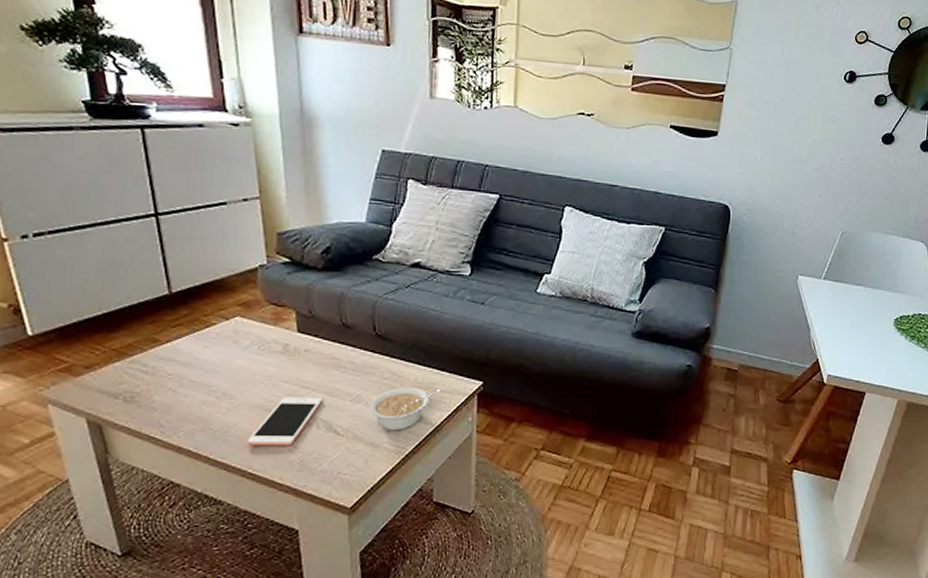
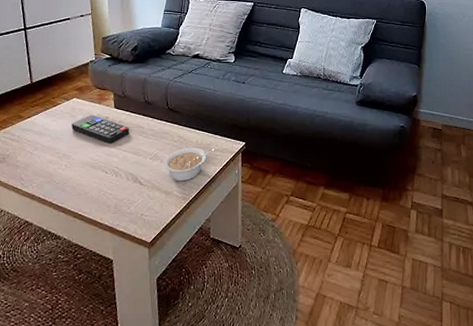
remote control: none [234,340,320,380] -> present [71,114,130,144]
cell phone: present [247,396,324,446] -> none [78,156,132,194]

